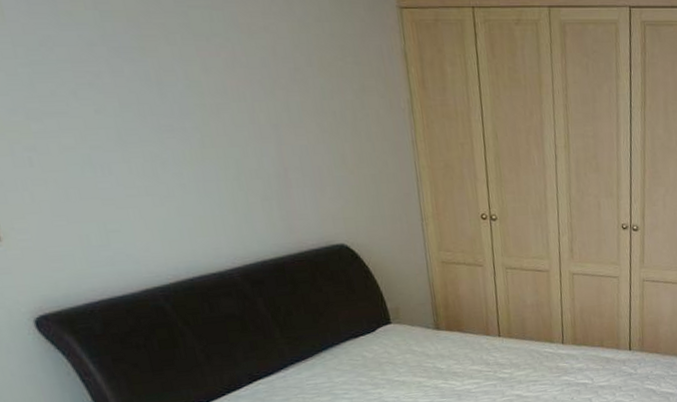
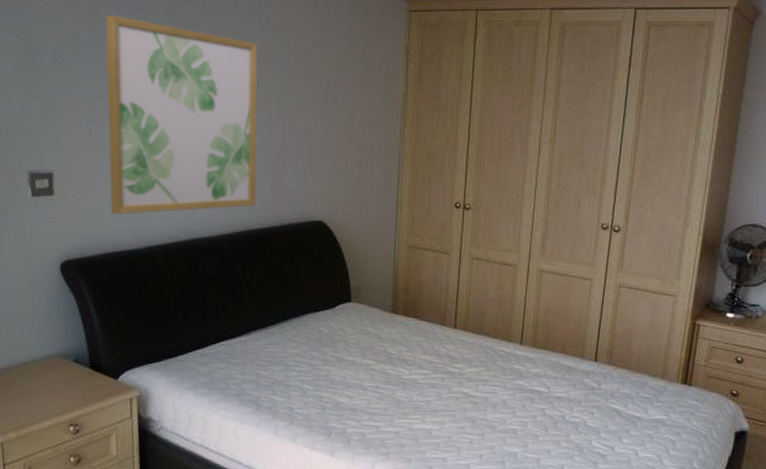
wall art: none [11,9,266,257] -> present [105,14,258,214]

